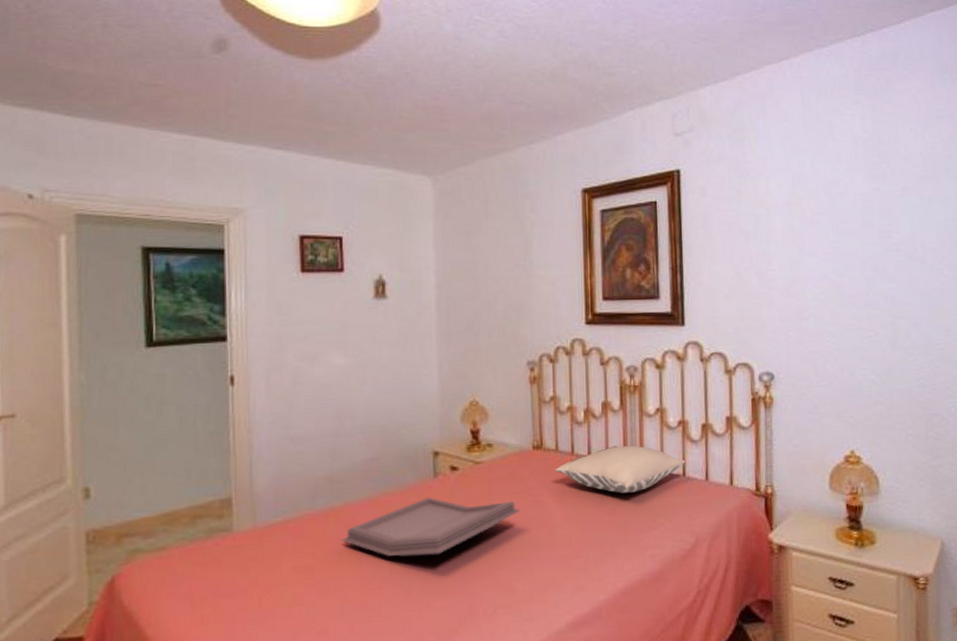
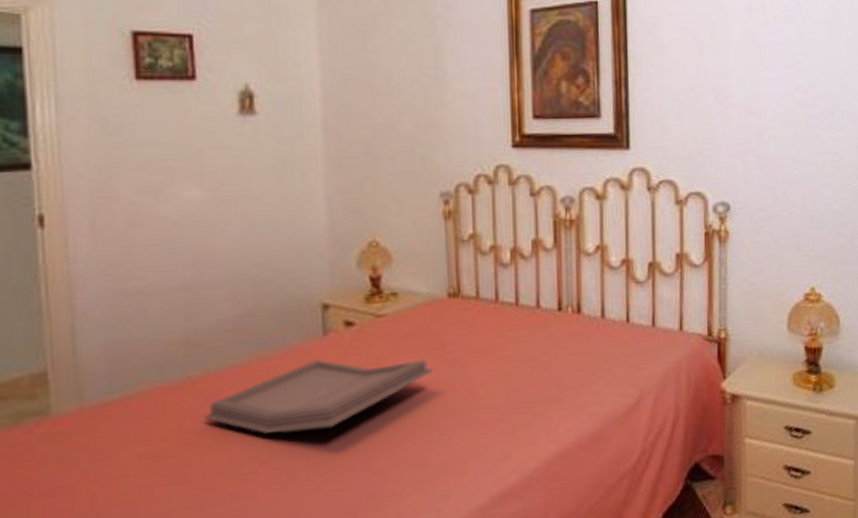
pillow: present [555,445,685,493] -> none [475,289,629,345]

